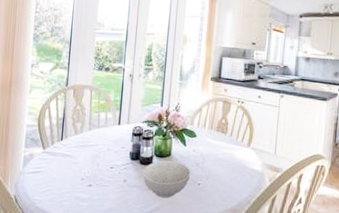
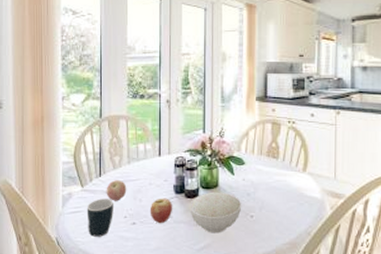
mug: none [46,161,72,197] -> present [86,198,113,237]
apple: none [66,144,86,164] -> present [106,180,127,201]
fruit: none [105,163,128,187] -> present [149,198,173,224]

